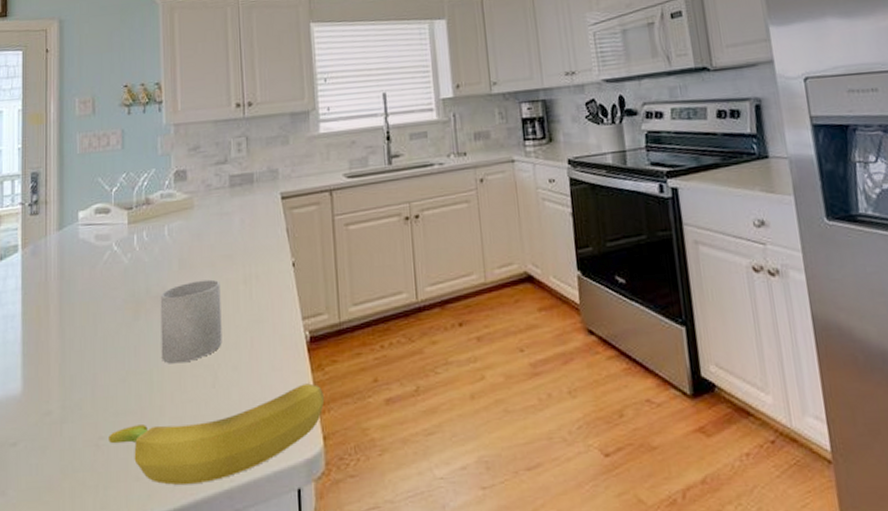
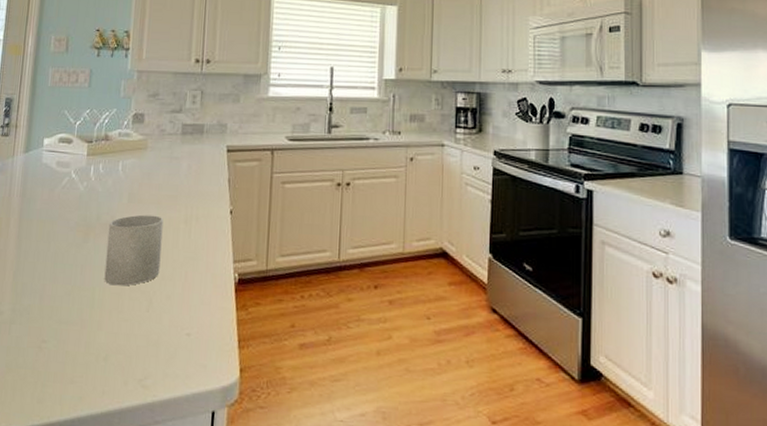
banana: present [108,383,325,485] -> none [50,320,246,394]

